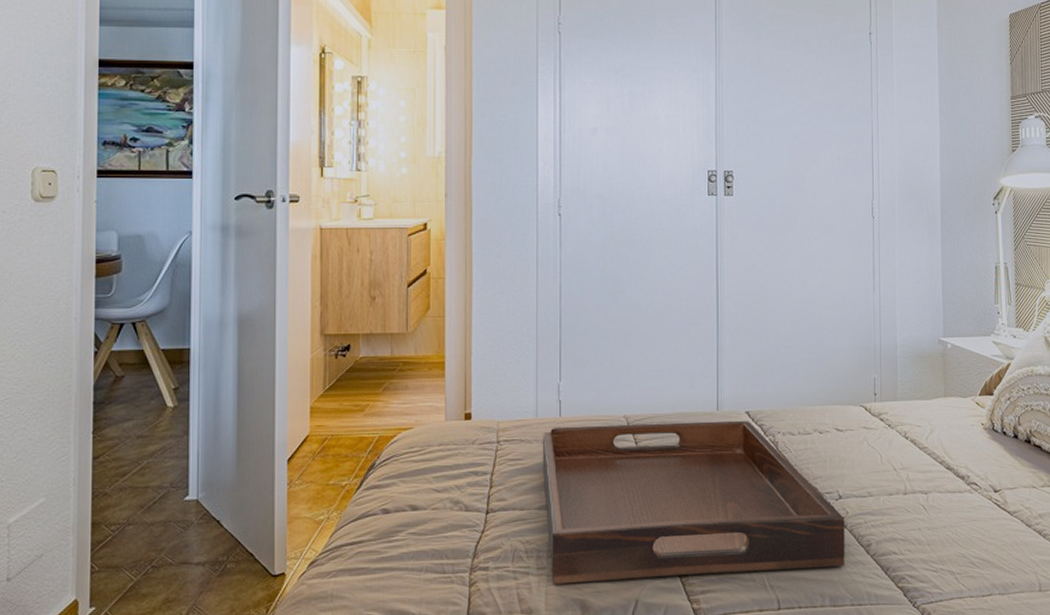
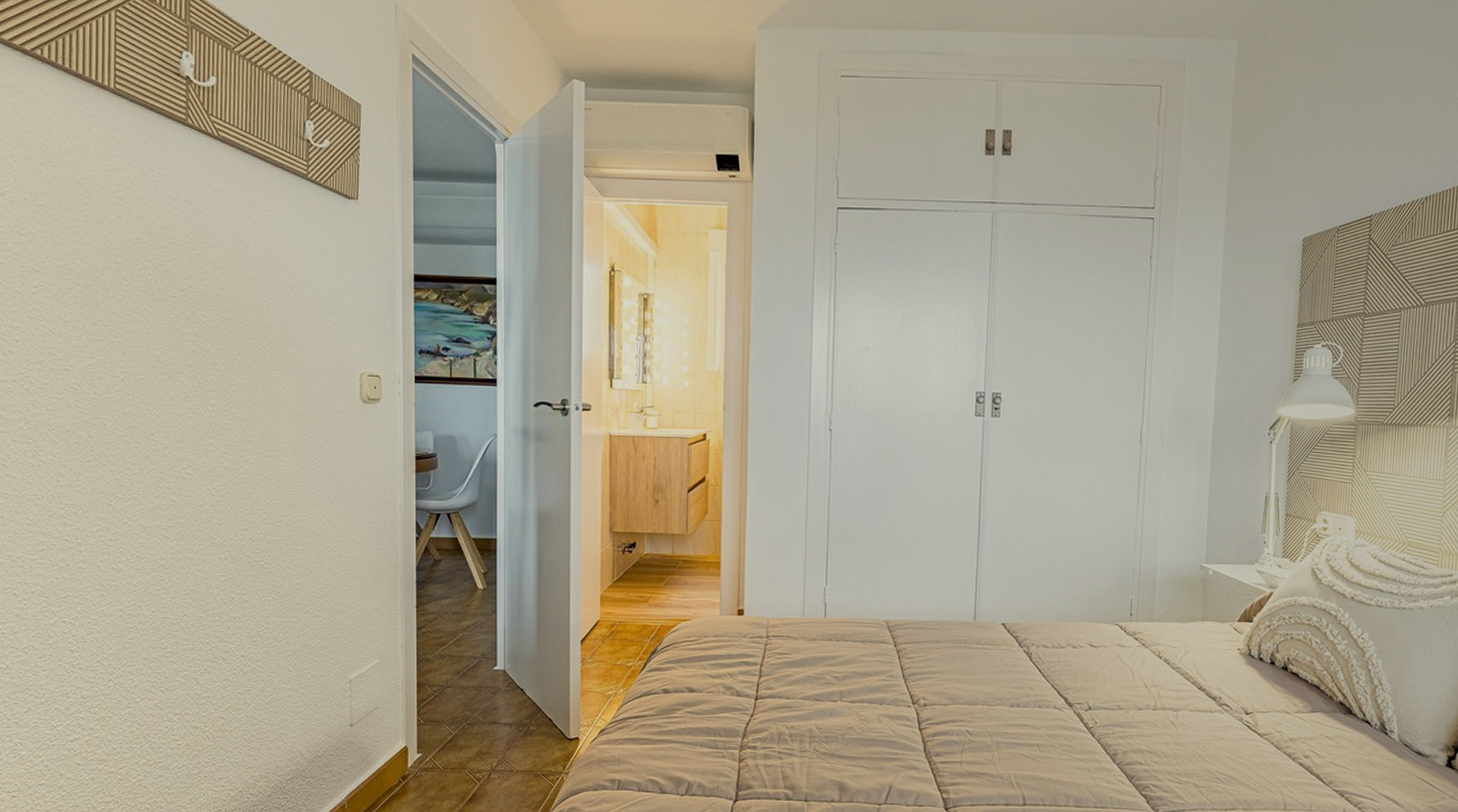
serving tray: present [542,420,845,585] -> none [807,626,1093,771]

